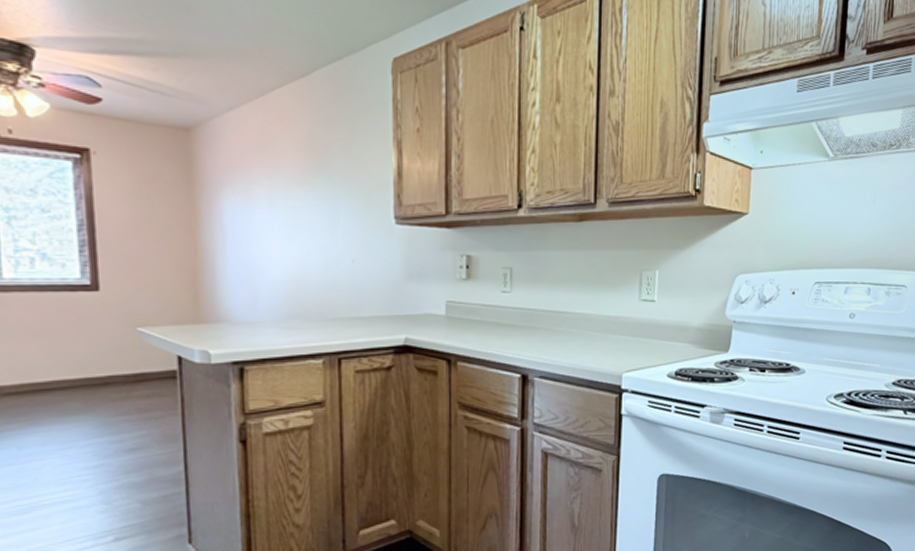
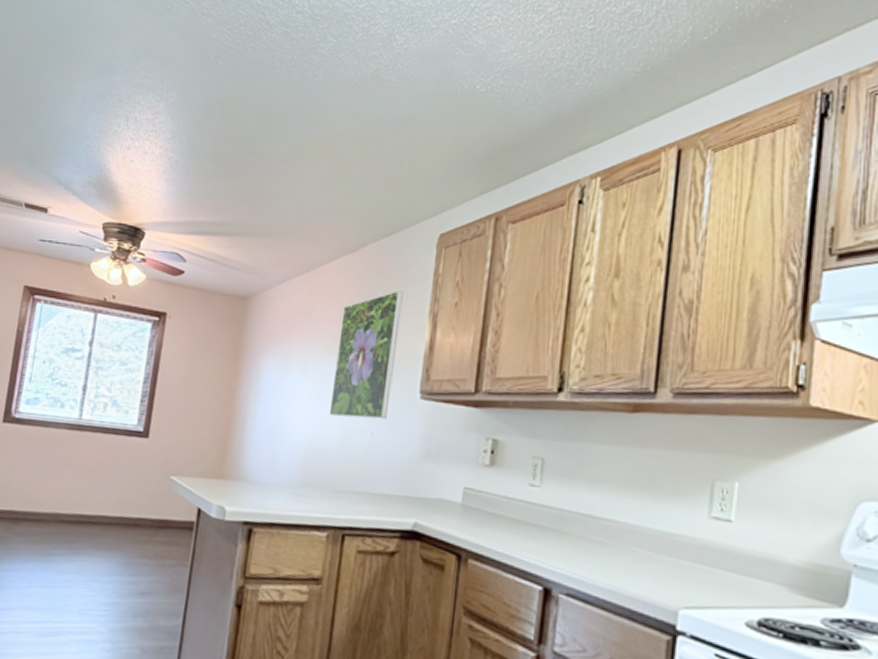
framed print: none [303,117,366,248] -> present [329,290,404,420]

